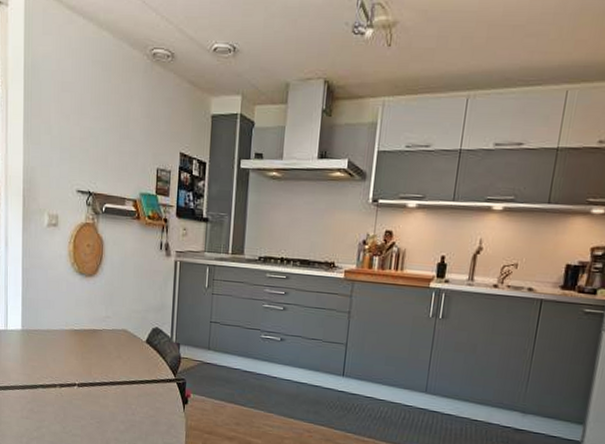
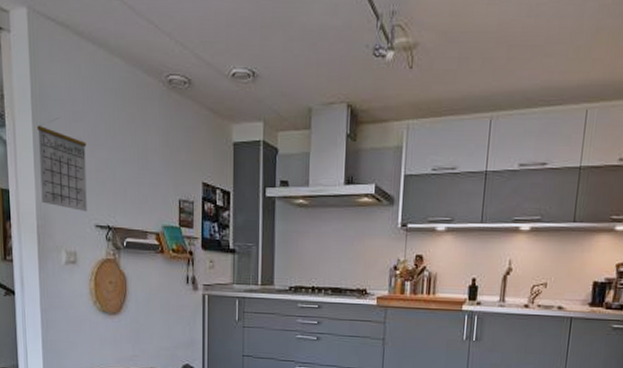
calendar: none [28,87,73,177] -> present [37,118,87,211]

